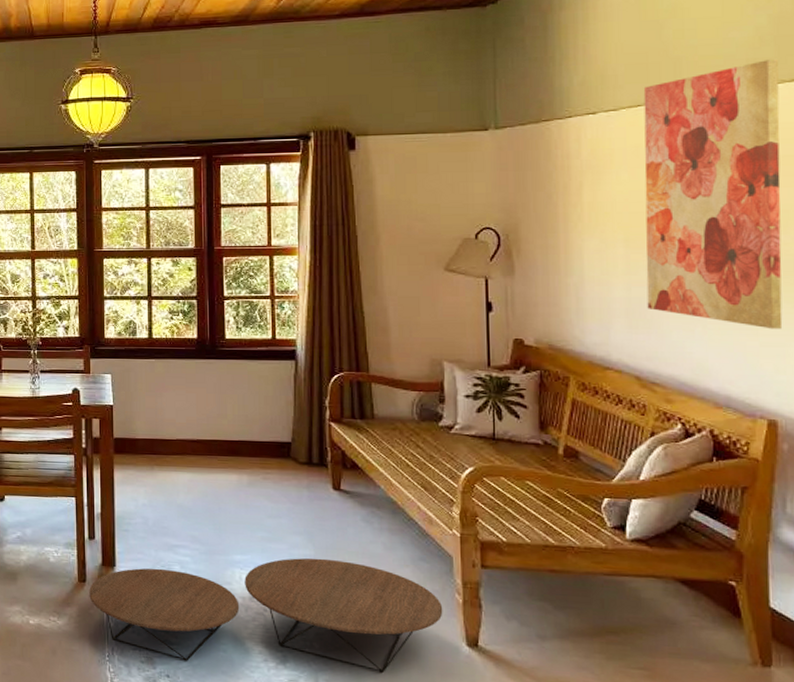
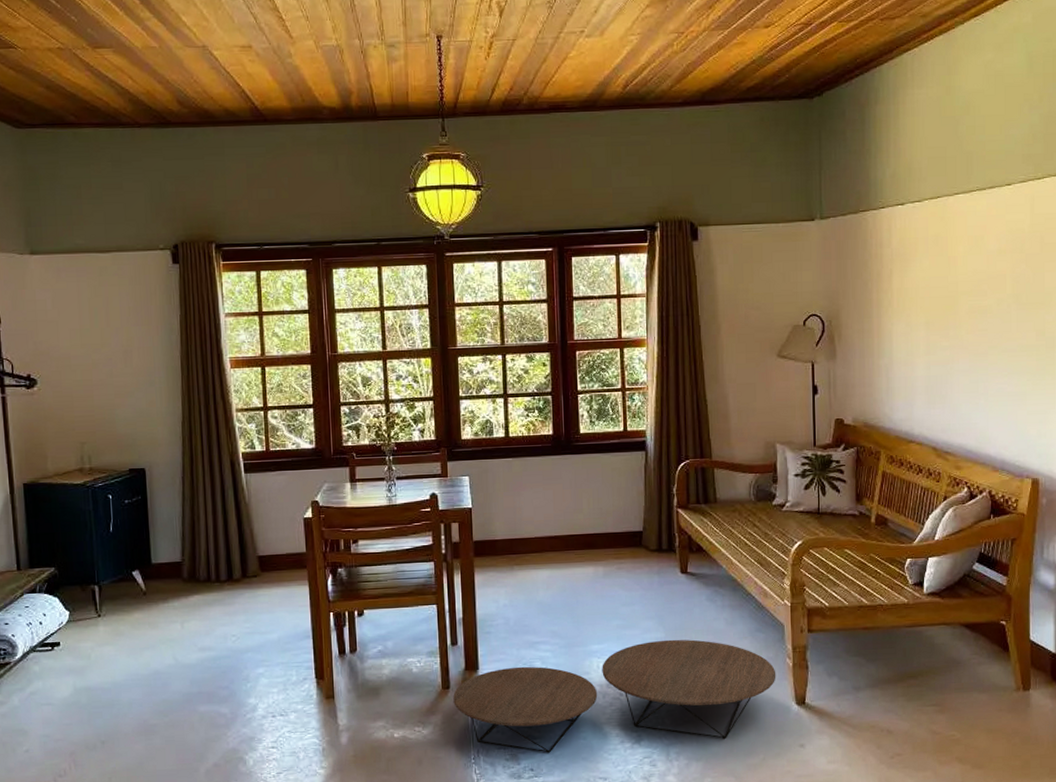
wall art: present [643,60,783,330] -> none [942,156,1047,399]

